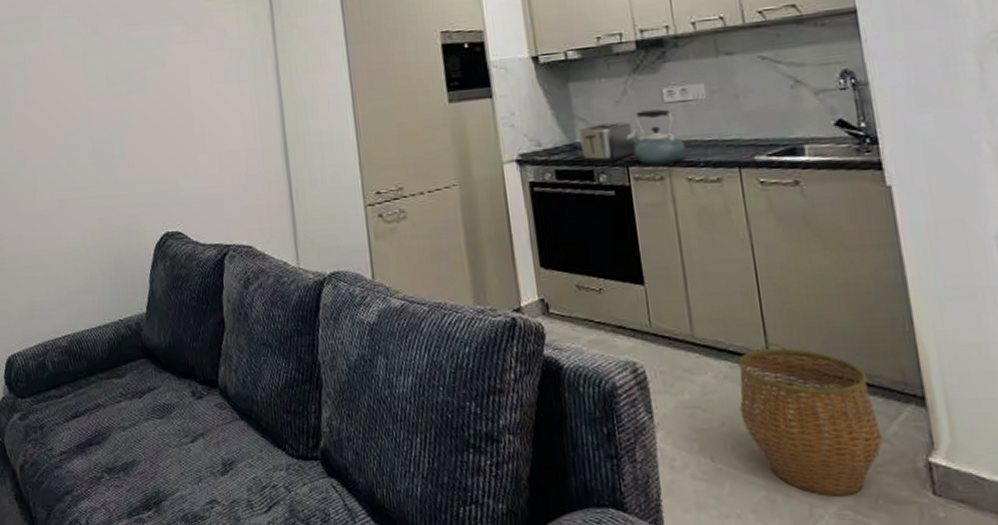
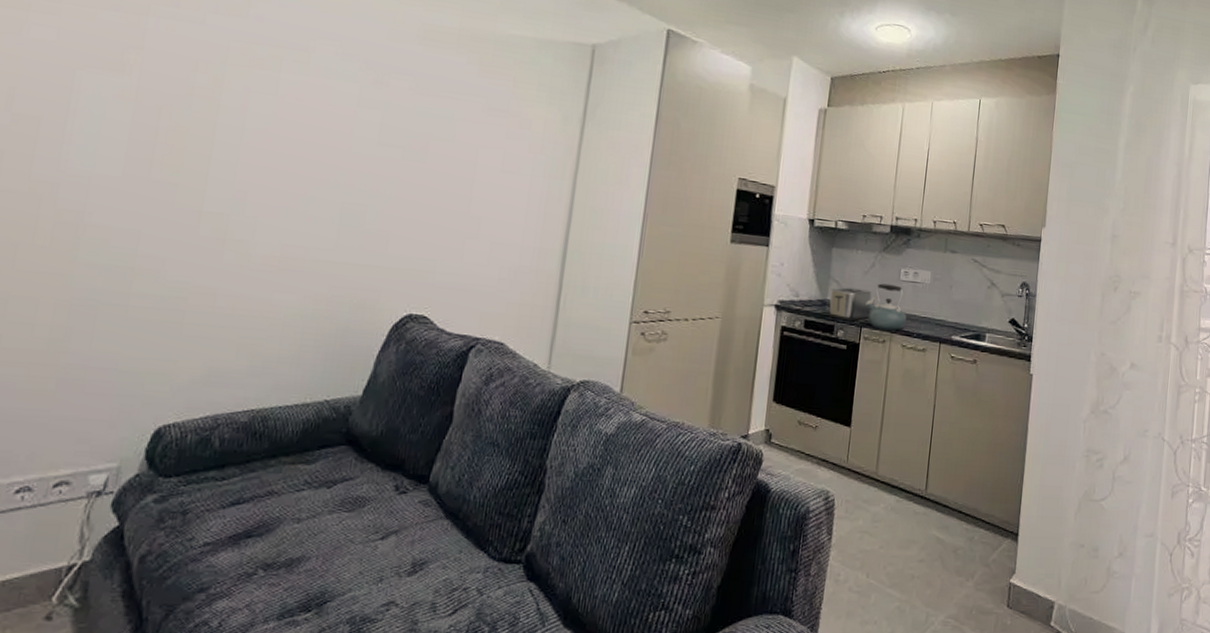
basket: present [737,342,883,497] -> none [896,484,987,608]

